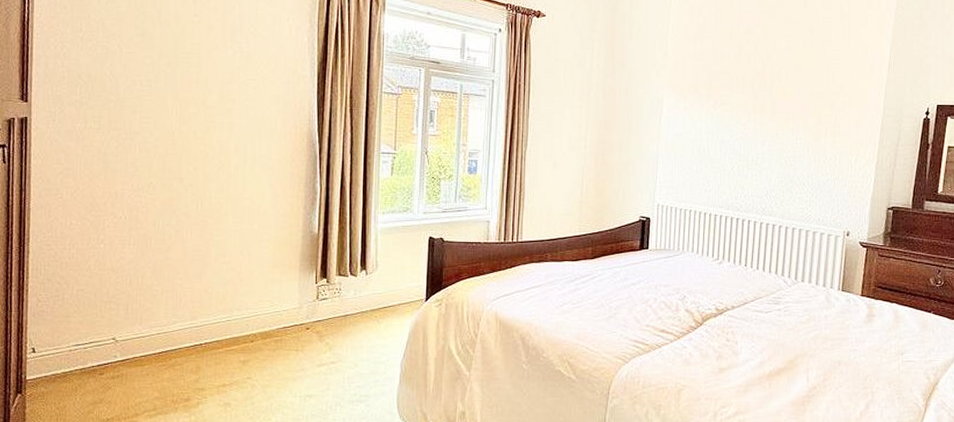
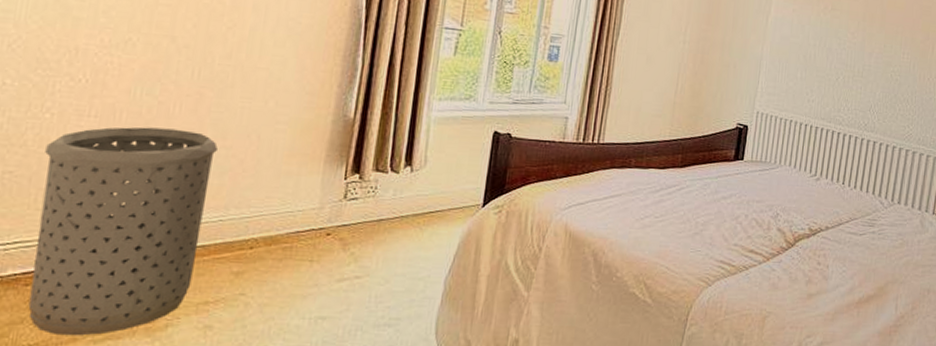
laundry basket: none [103,250,220,412] -> present [28,127,218,336]

